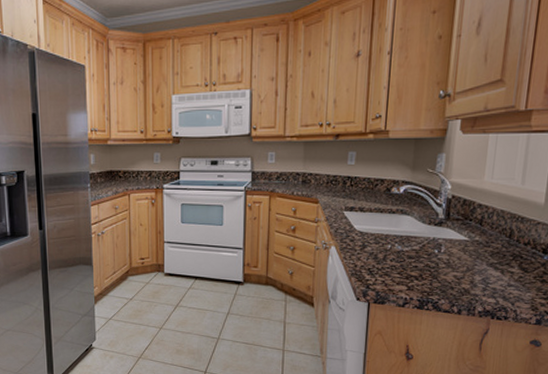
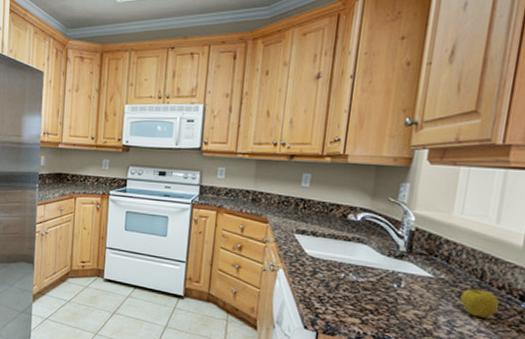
apple: none [493,246,525,273] -> present [460,287,499,318]

